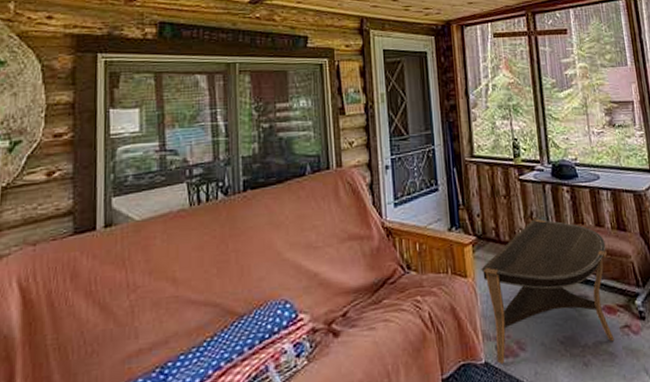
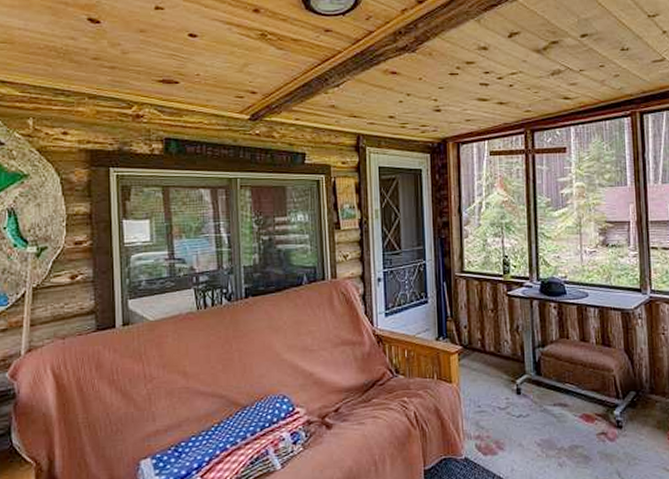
coffee table: present [481,218,615,364] -> none [465,332,590,460]

